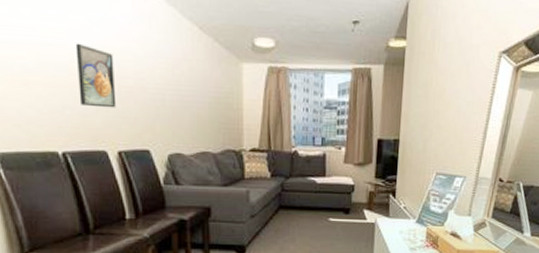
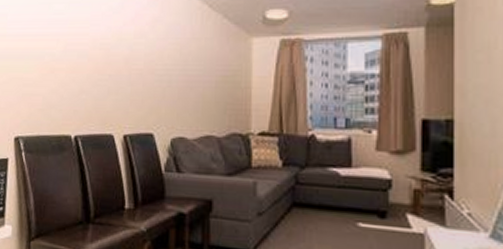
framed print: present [75,43,117,108] -> none [94,31,128,91]

